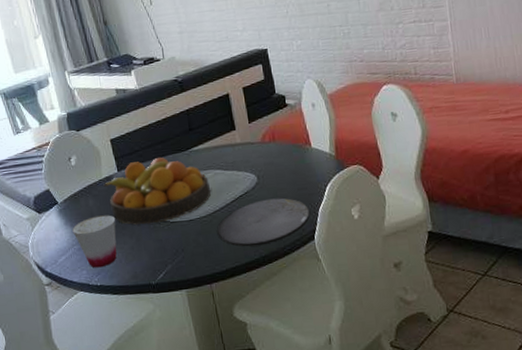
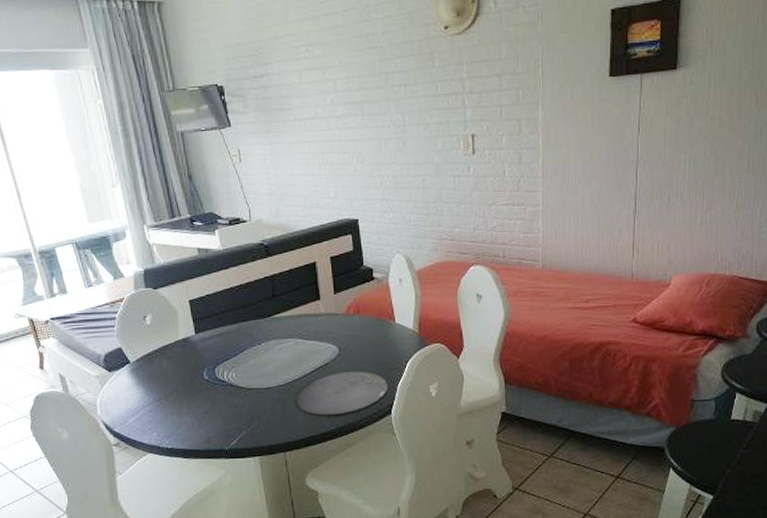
cup: present [72,215,117,268] -> none [144,377,191,431]
fruit bowl: present [103,157,211,225] -> none [179,323,291,389]

